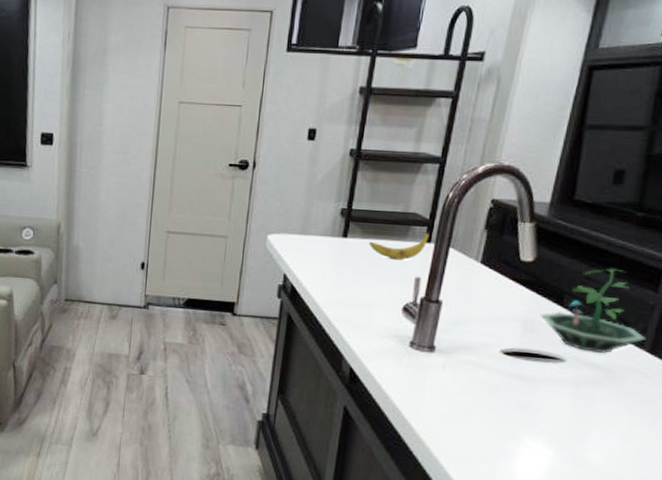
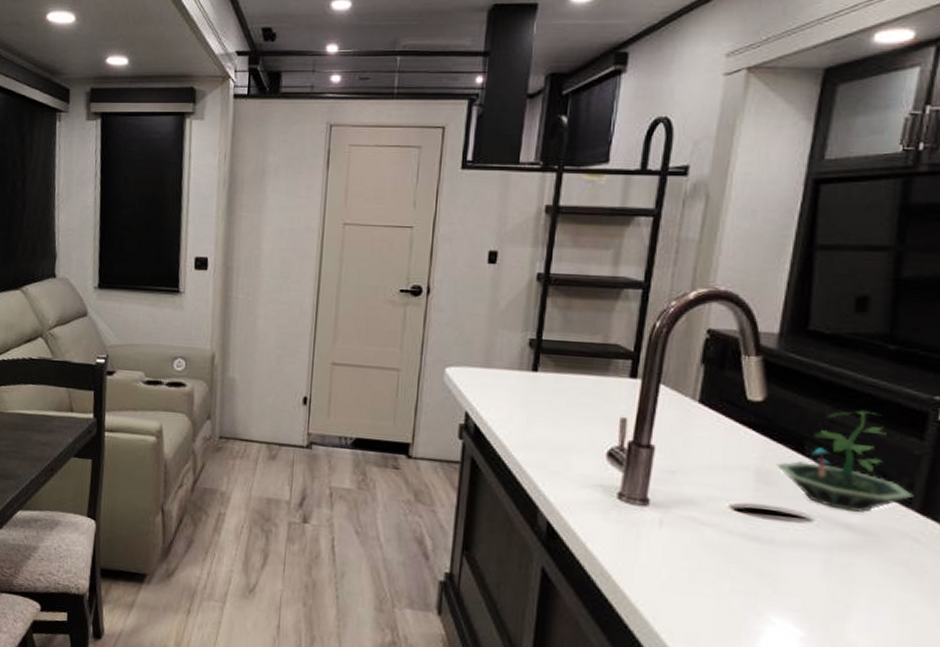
banana: present [369,231,431,260] -> none [564,365,636,398]

